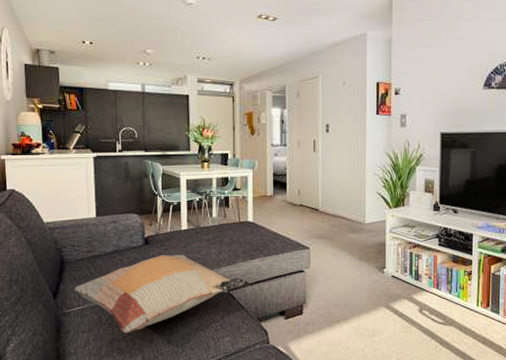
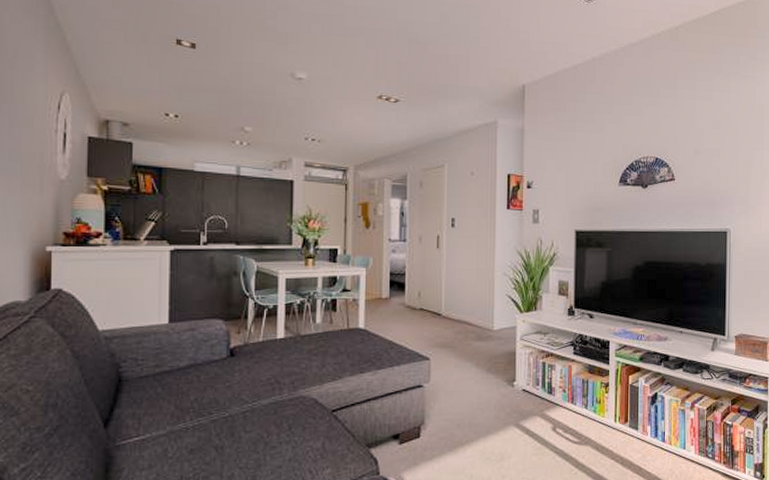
decorative pillow: present [73,255,250,333] -> none [132,369,358,469]

